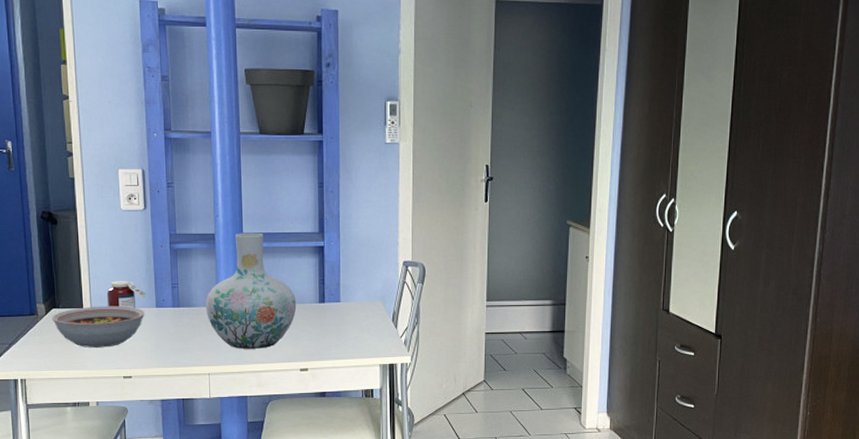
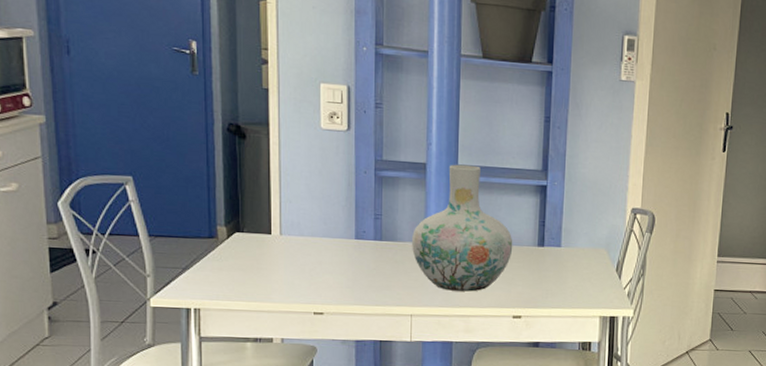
bowl: present [52,306,145,348] -> none [234,233,342,280]
jar: present [106,280,148,309] -> none [299,206,347,239]

